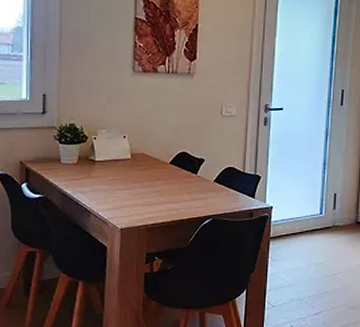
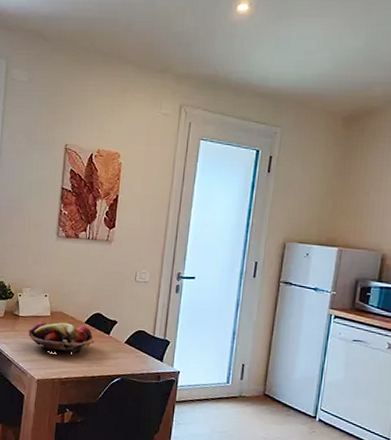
fruit basket: none [106,165,182,197] -> present [28,321,96,354]

